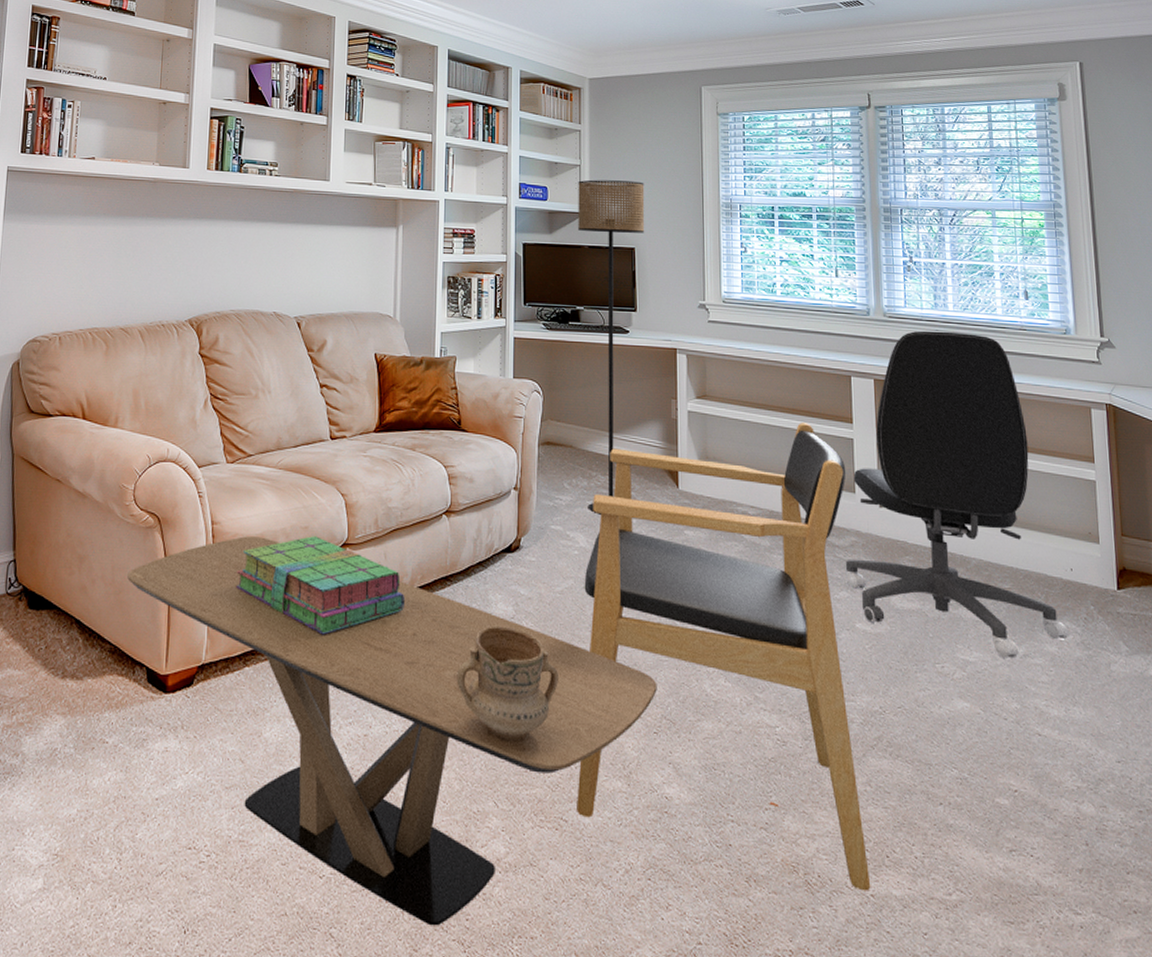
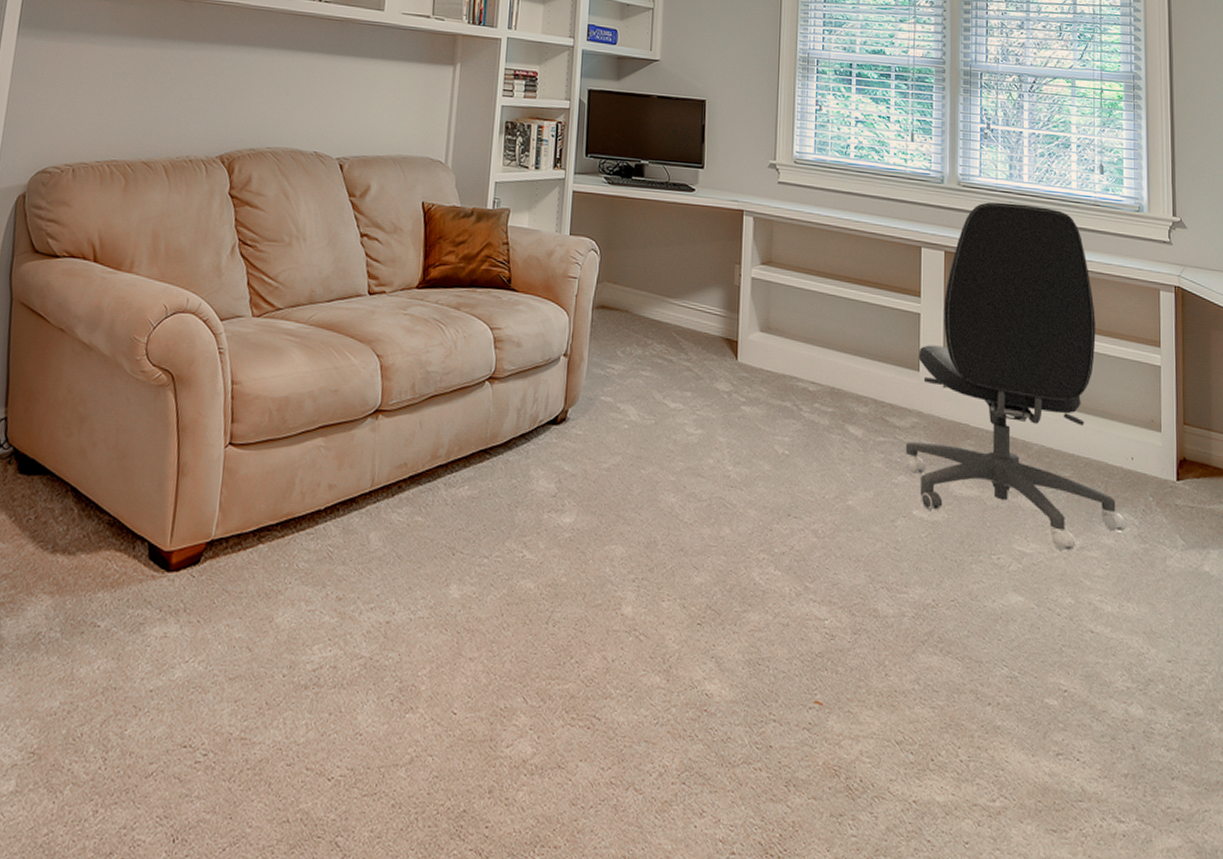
coffee table: present [127,536,657,926] -> none [133,398,704,834]
stack of books: present [236,536,406,635] -> none [255,400,440,511]
mug: present [456,625,558,741] -> none [490,504,600,630]
armchair: present [577,423,871,891] -> none [611,294,914,797]
floor lamp: present [578,179,645,515] -> none [641,24,720,386]

